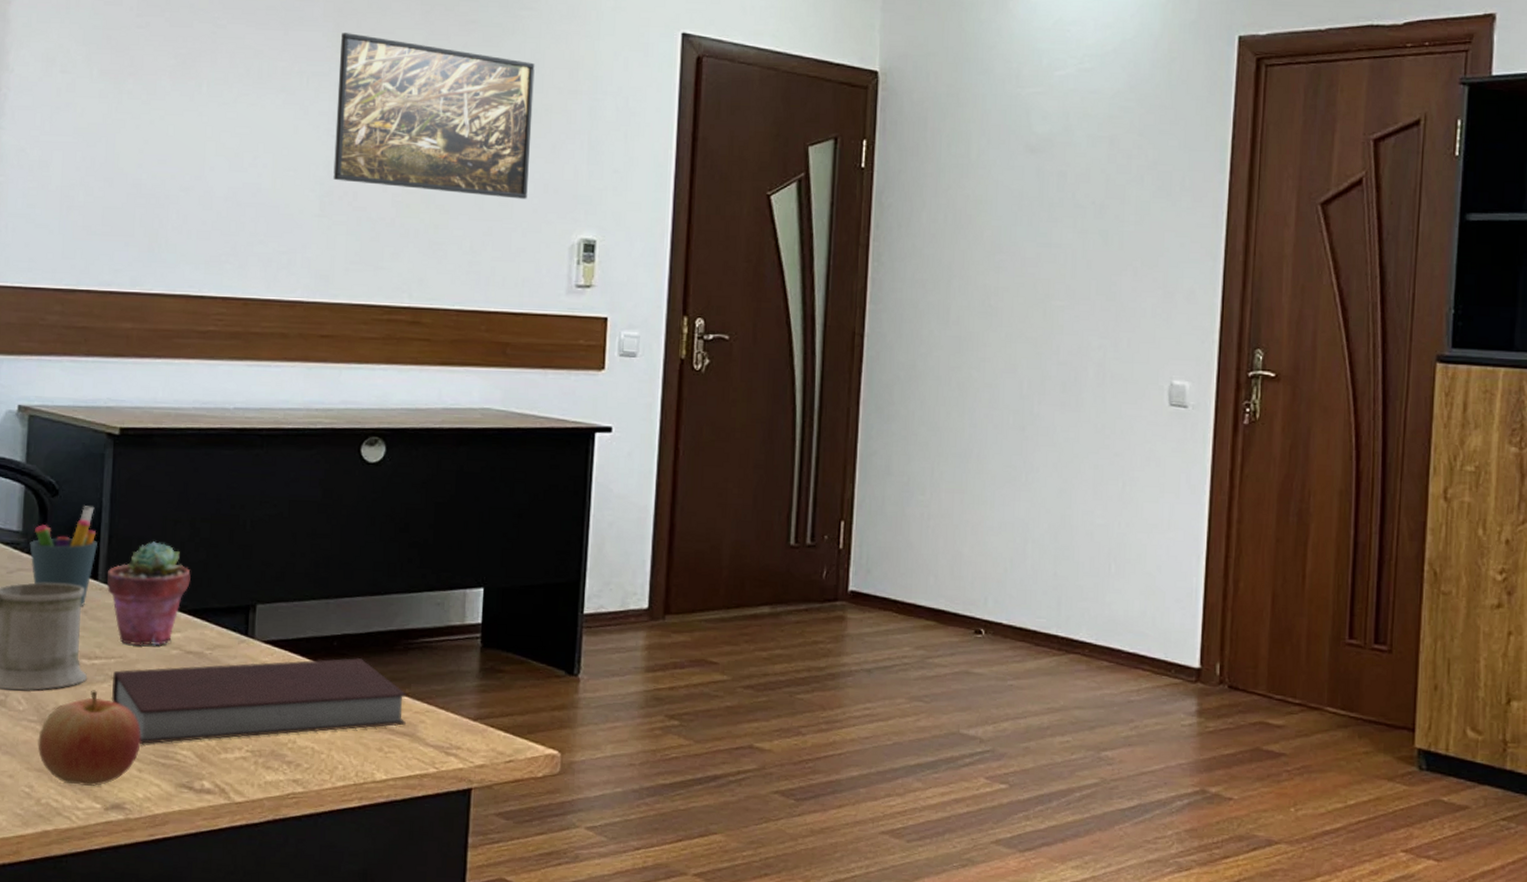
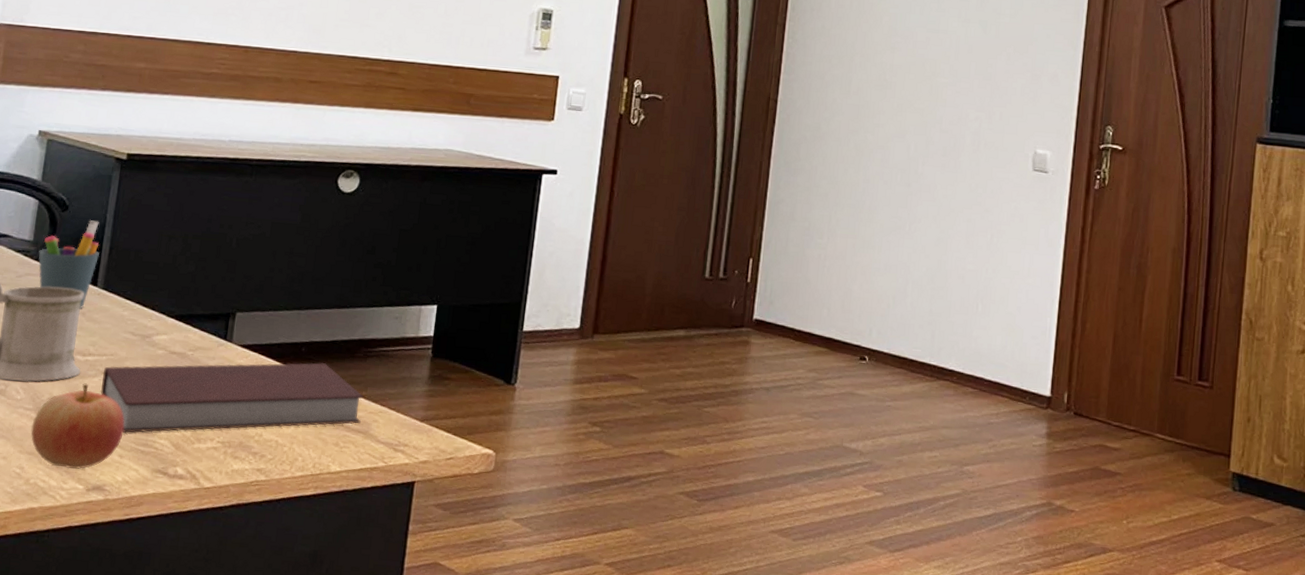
potted succulent: present [106,541,191,646] -> none [104,254,180,346]

